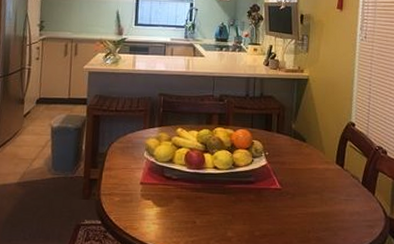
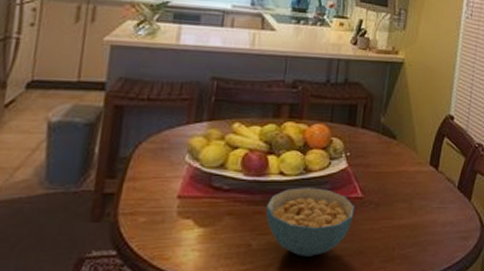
cereal bowl: none [205,179,274,234] -> present [266,187,354,257]

